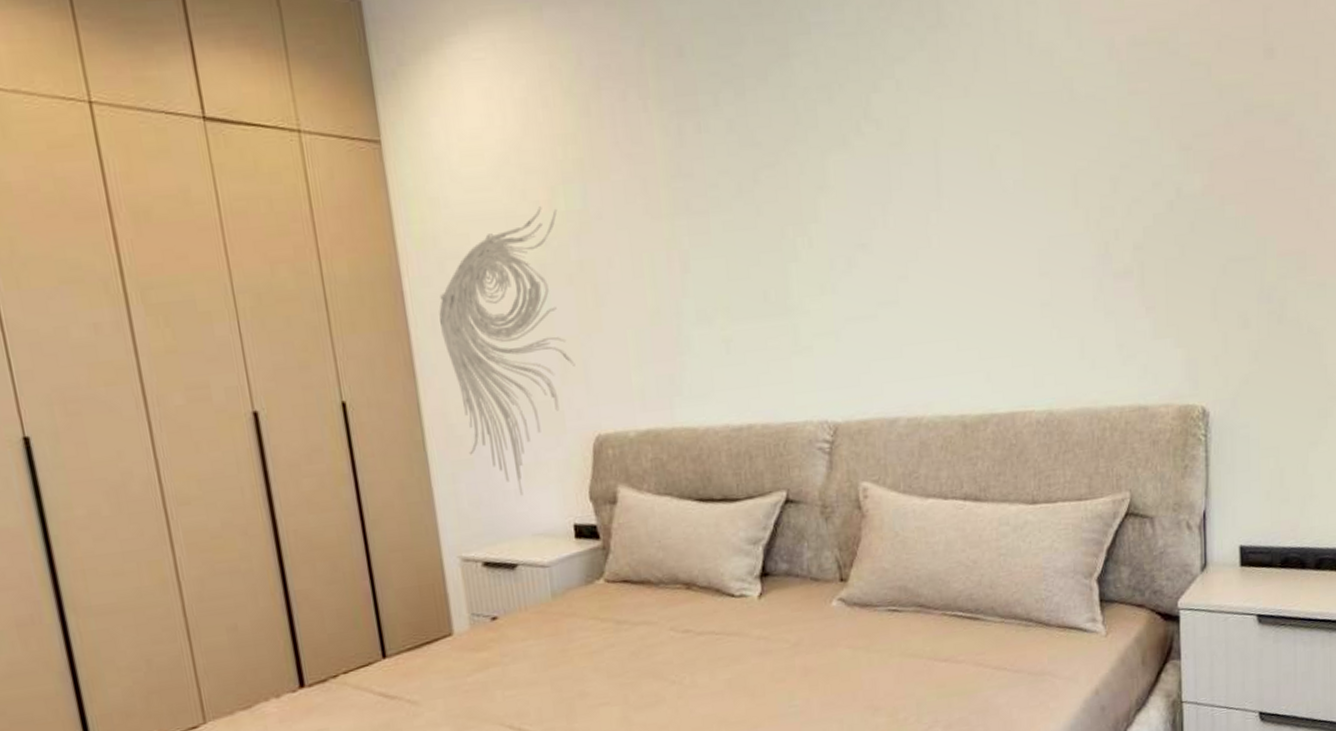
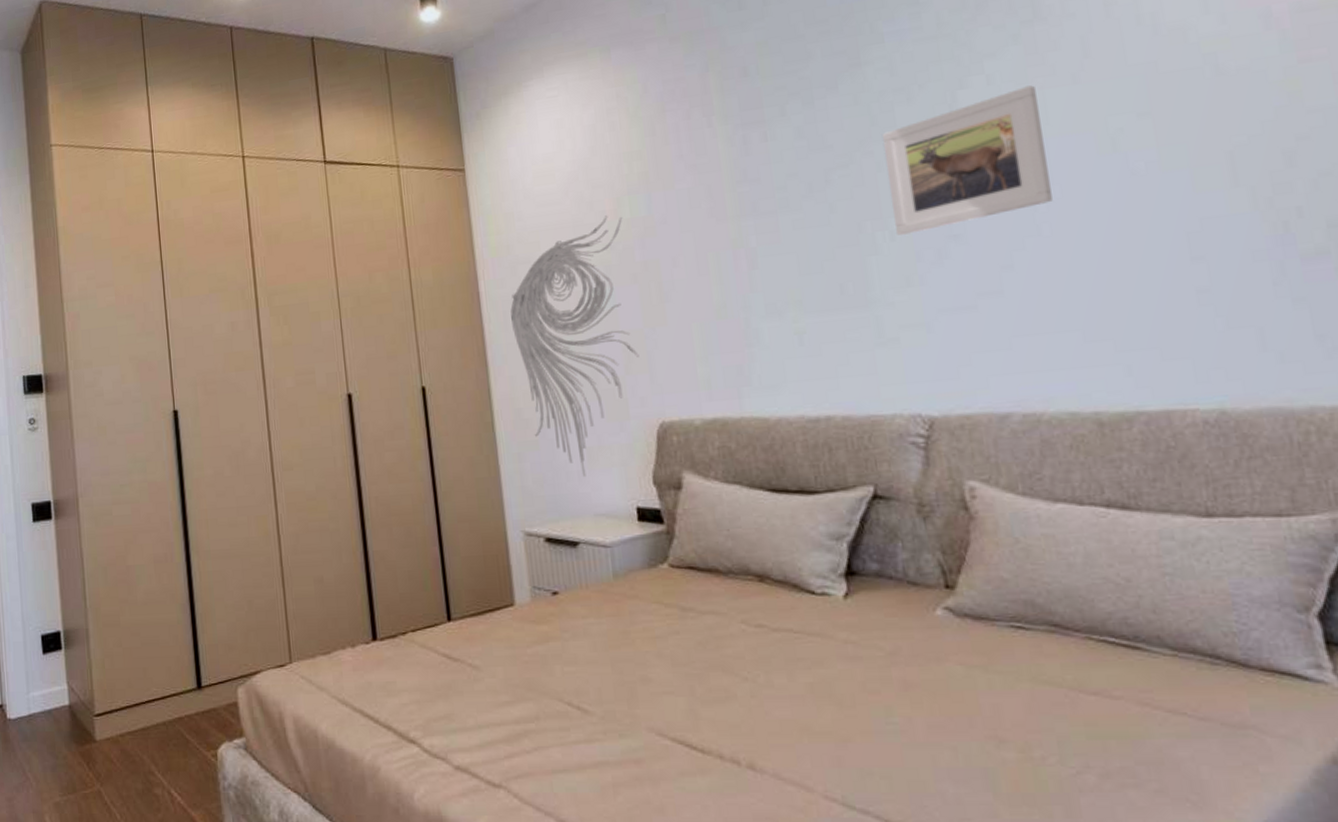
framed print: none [805,95,942,242] -> present [881,85,1053,235]

